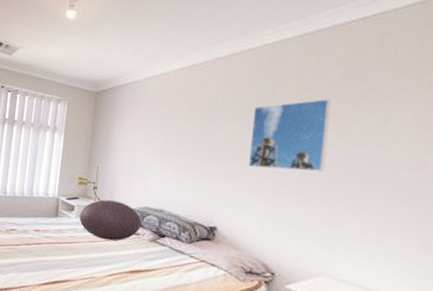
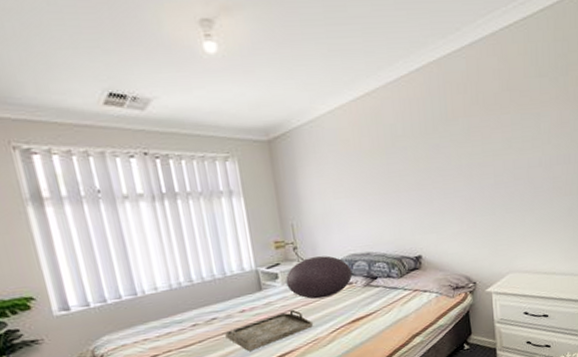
serving tray: none [18,242,93,268] -> present [225,309,313,351]
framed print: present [247,99,332,172] -> none [431,111,499,190]

